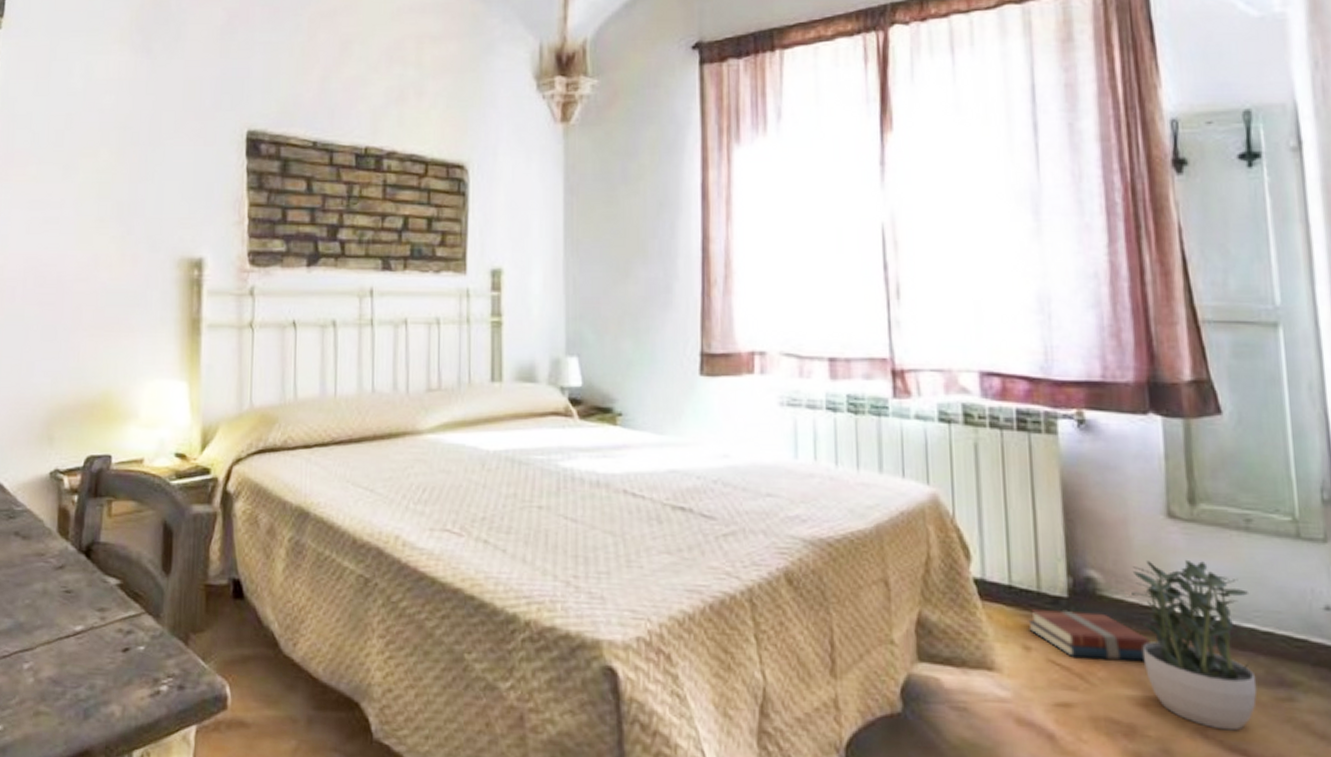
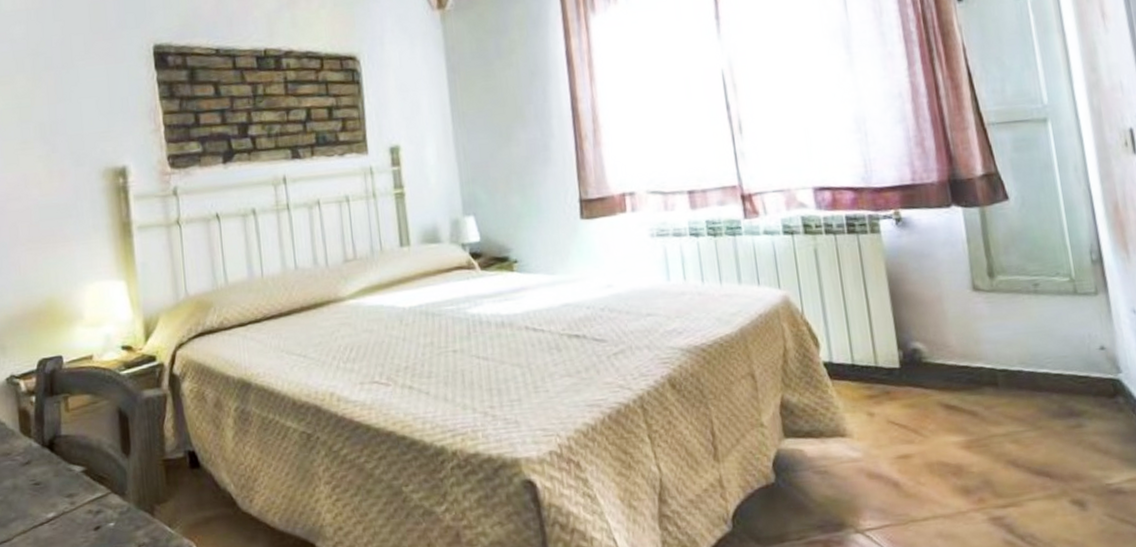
books: present [1028,609,1150,662] -> none [870,377,968,417]
potted plant: present [1132,559,1258,731] -> none [949,323,1054,459]

